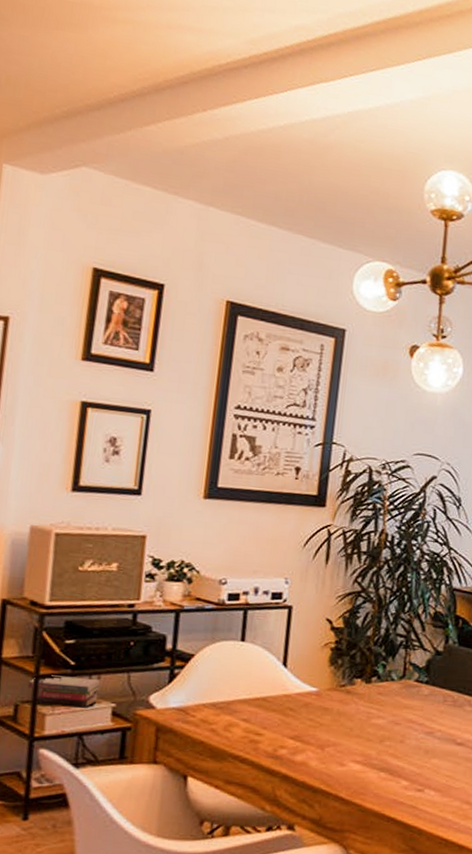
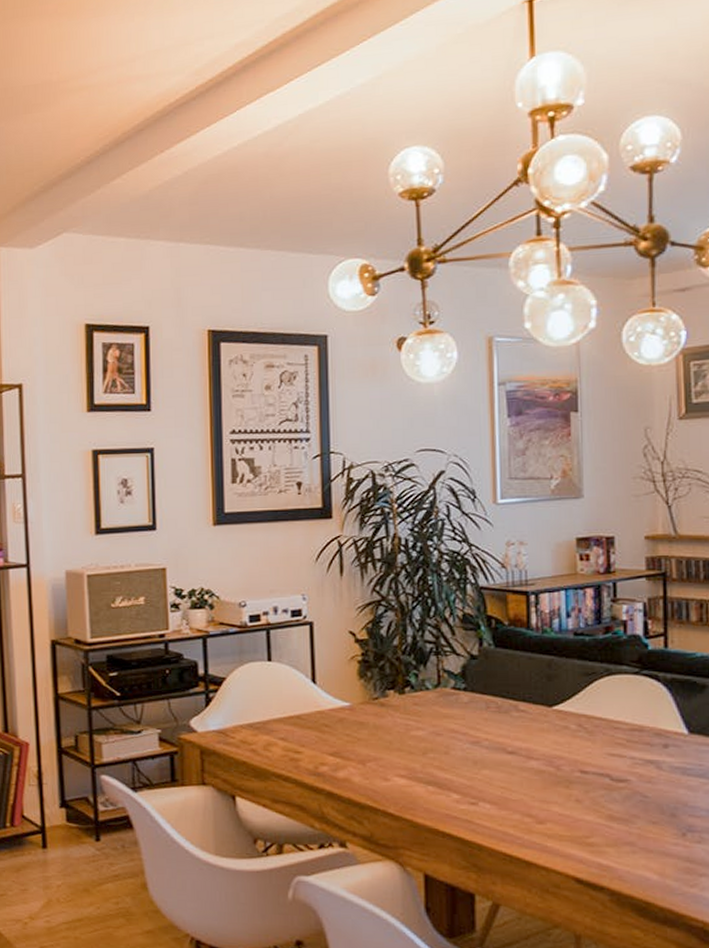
books: present [27,675,100,708] -> none [83,706,144,735]

